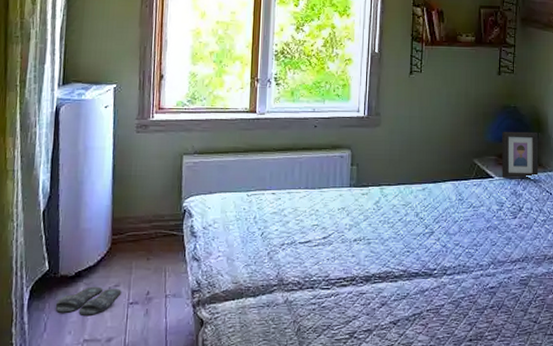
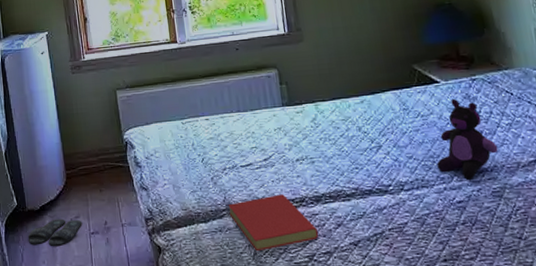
book: none [280,273,363,328] -> present [228,194,319,252]
stuffed animal: none [479,193,532,268] -> present [437,98,499,180]
picture frame: present [502,131,539,179] -> none [440,29,493,81]

